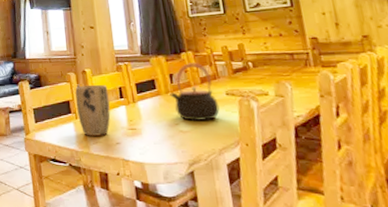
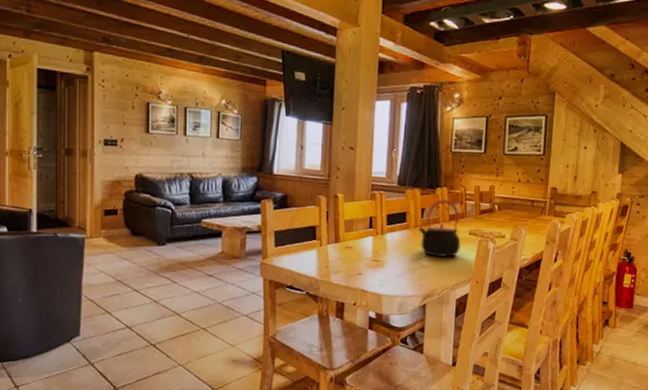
plant pot: present [75,84,111,136] -> none [322,211,358,265]

